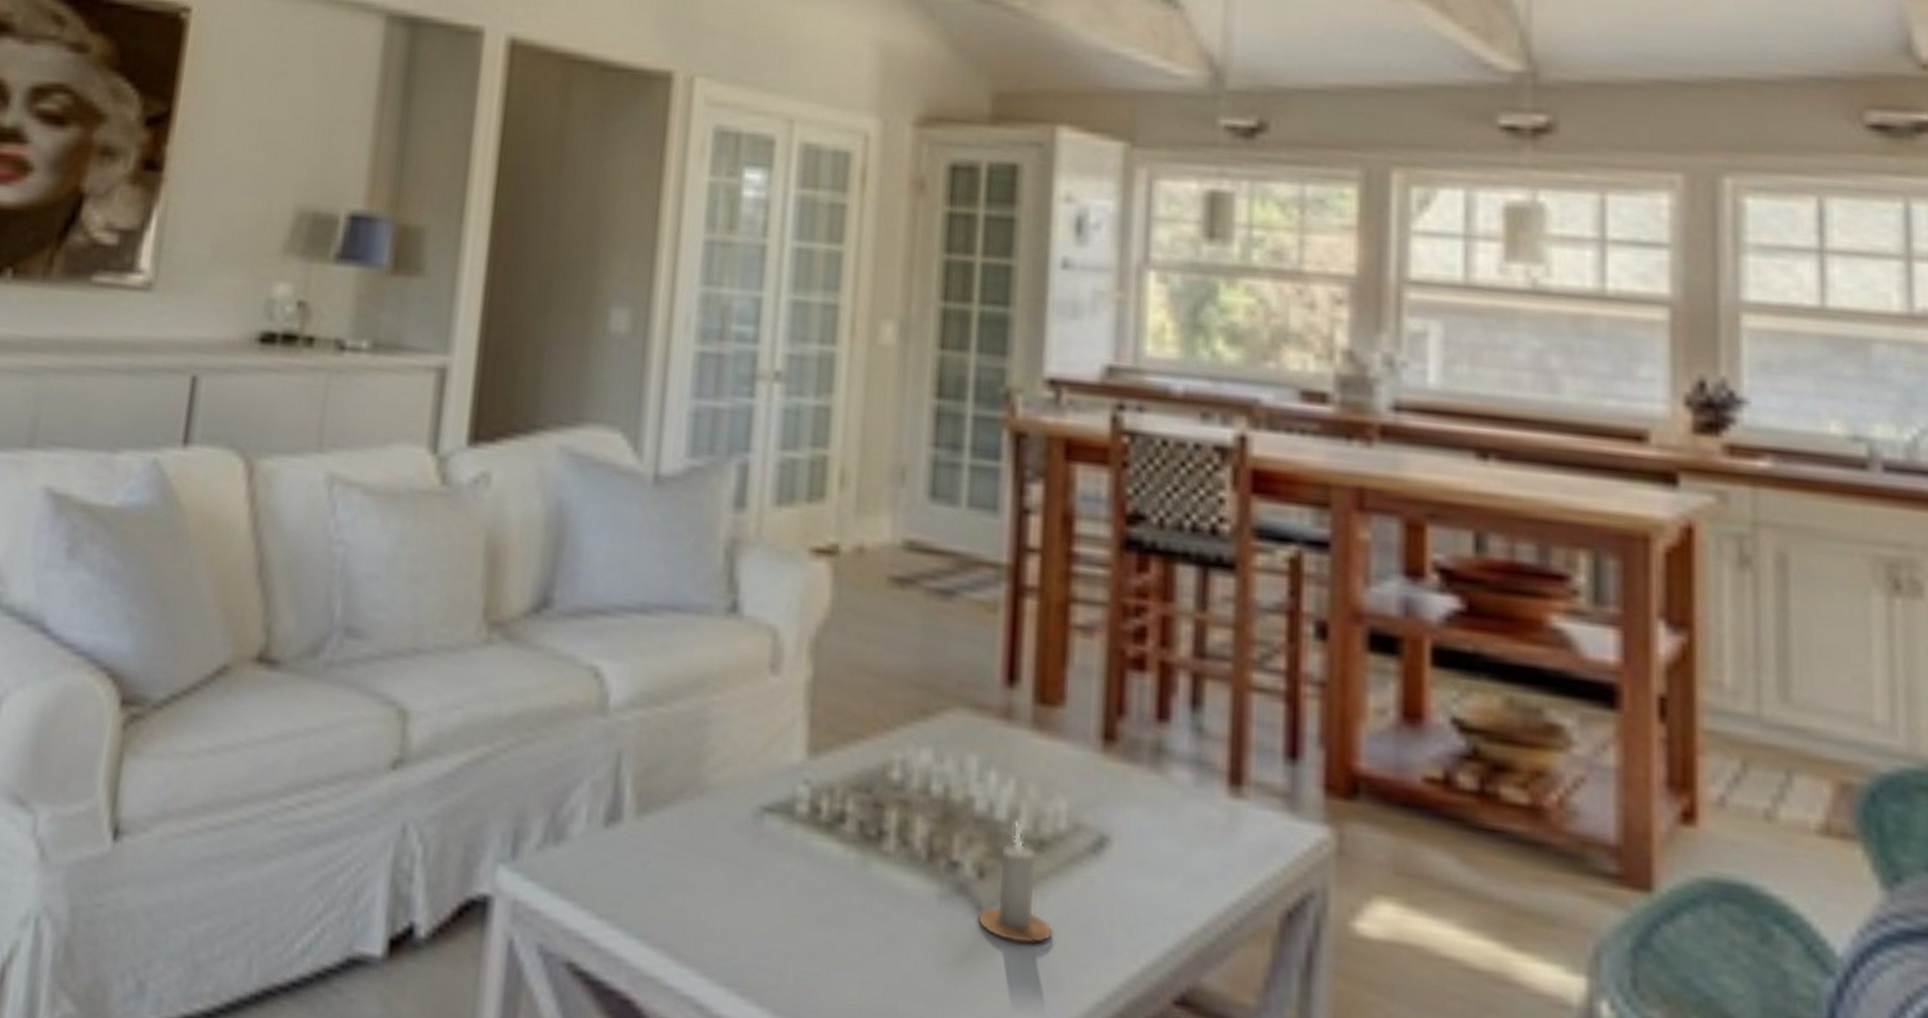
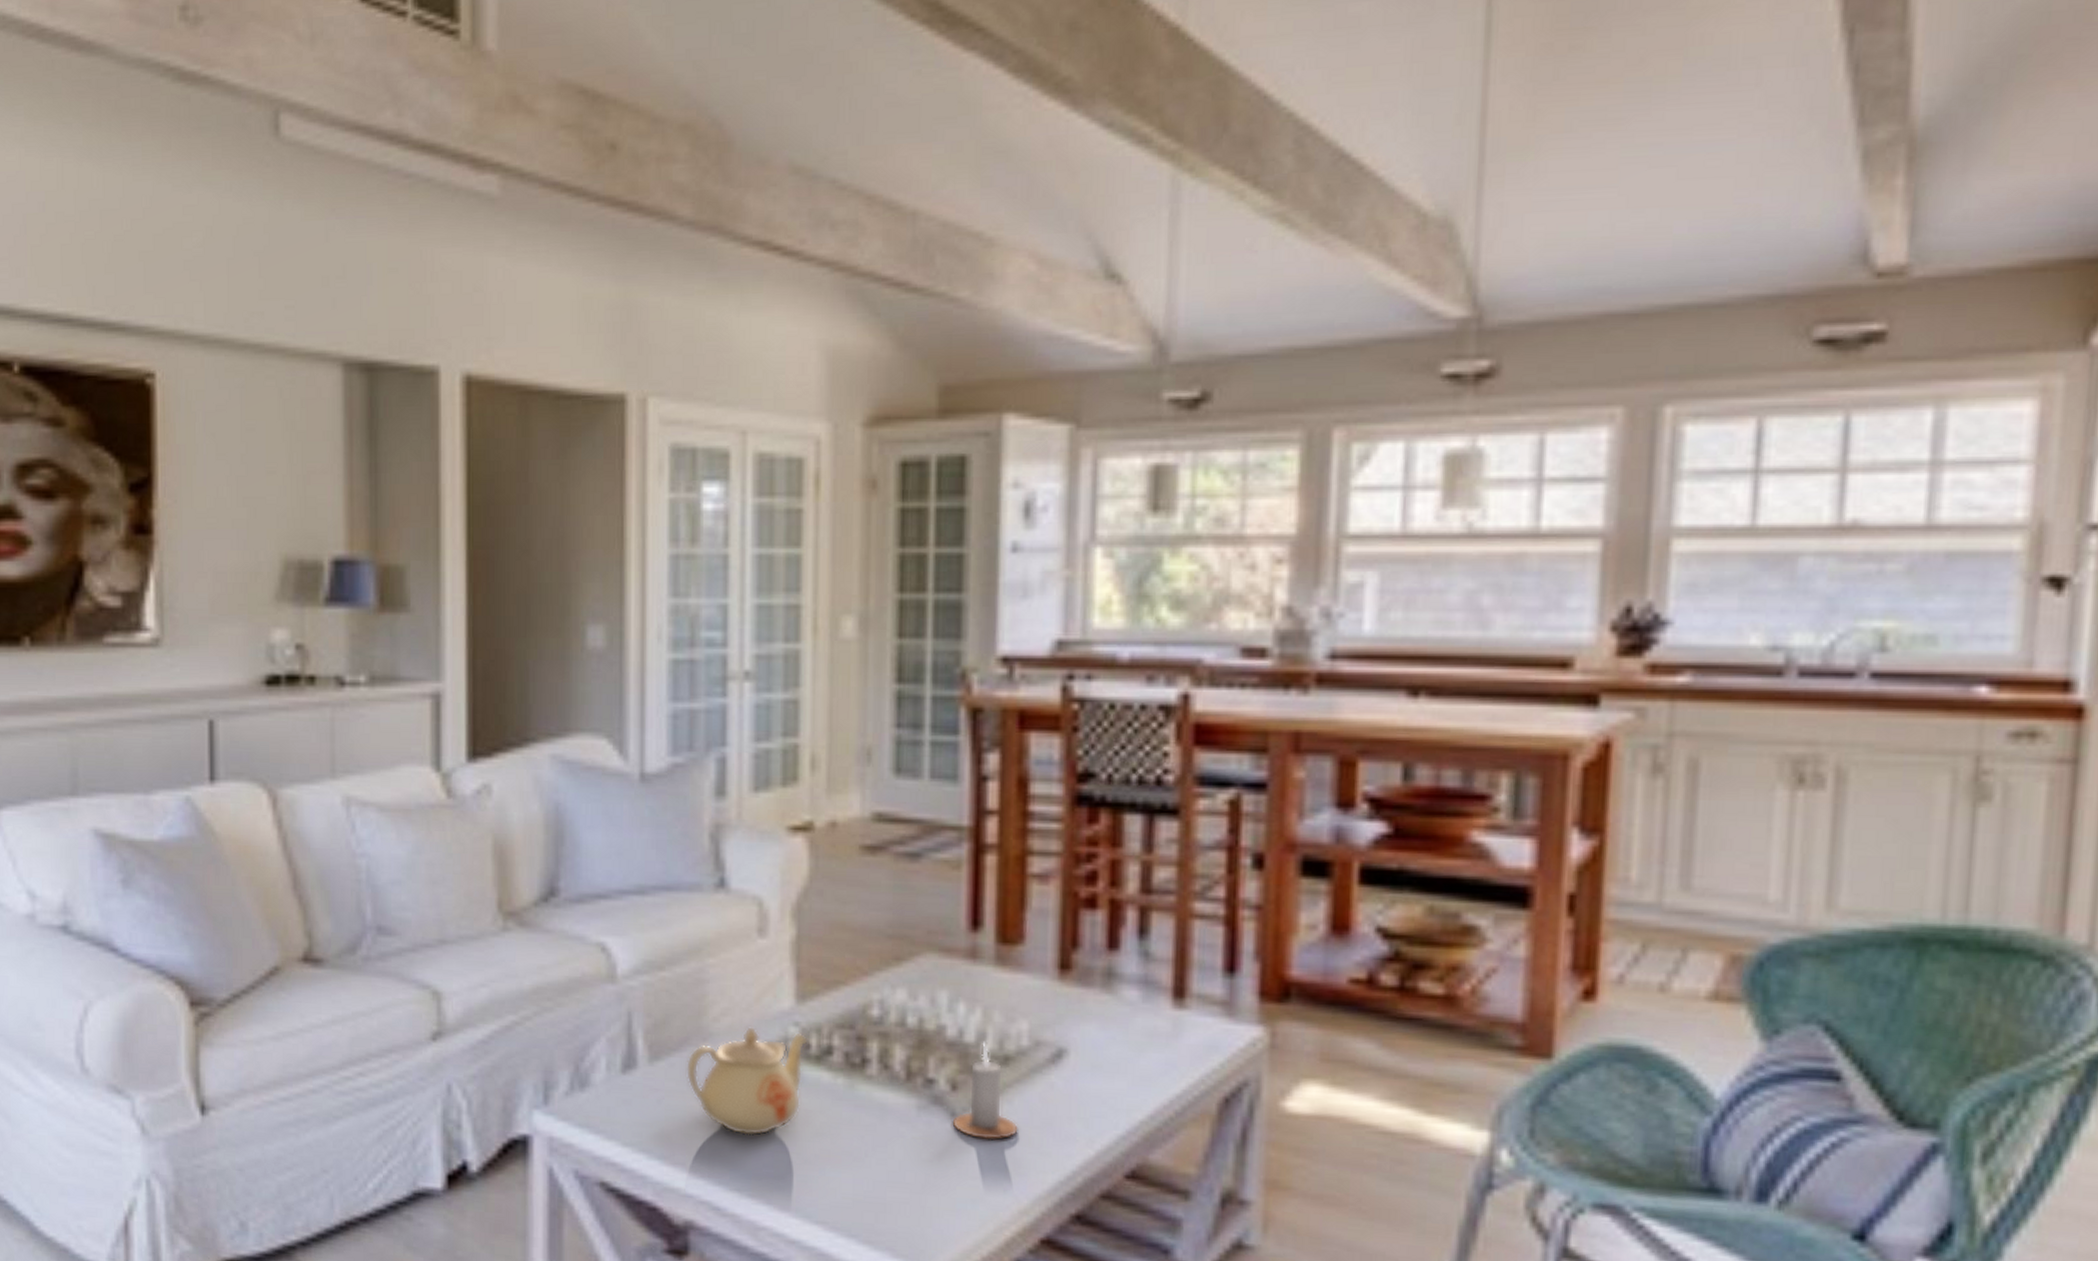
teapot: none [676,781,819,918] -> present [685,1027,808,1136]

